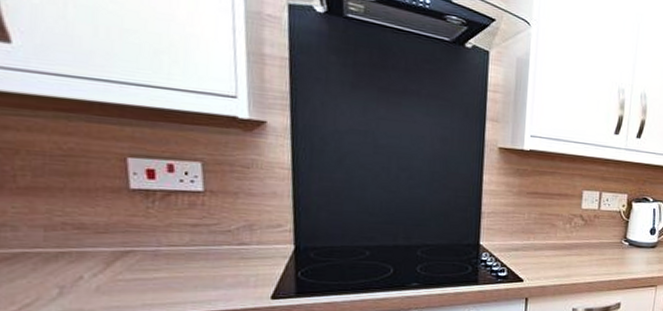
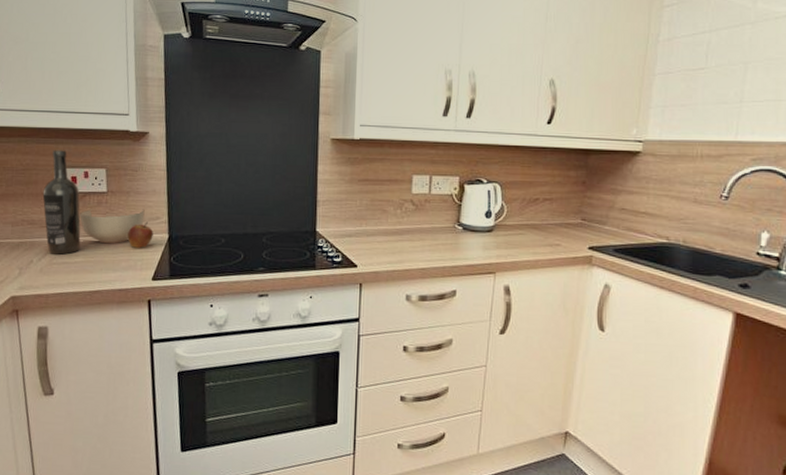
wine bottle: none [98,132,163,269] -> present [42,150,81,255]
bowl: none [159,212,261,256] -> present [79,209,145,244]
fruit: none [235,229,273,261] -> present [127,221,153,248]

